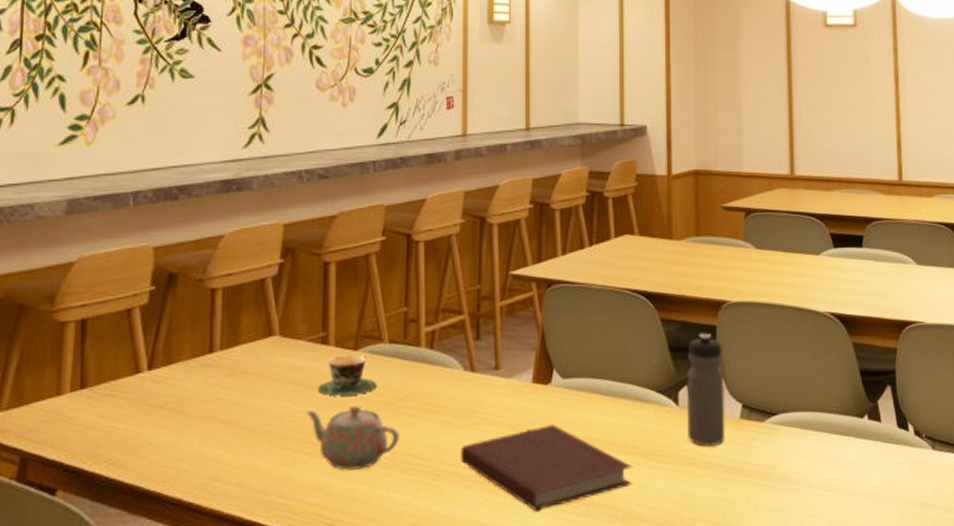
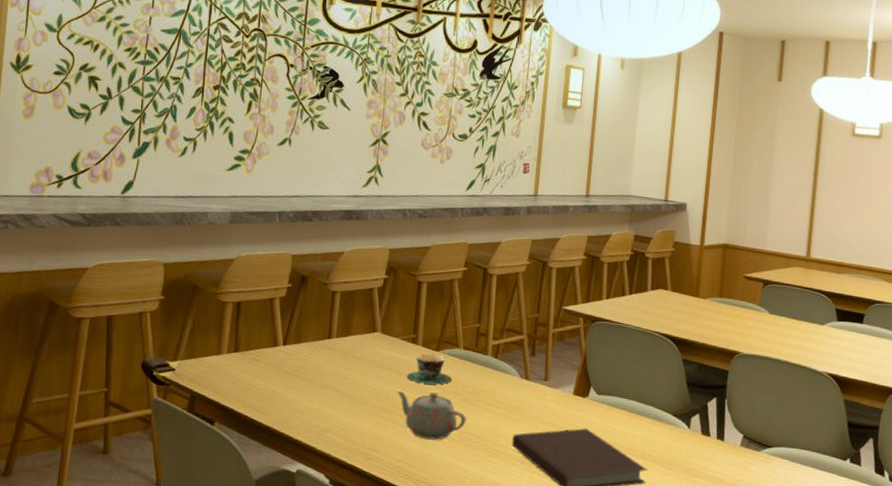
water bottle: present [686,333,726,447] -> none [695,374,732,465]

